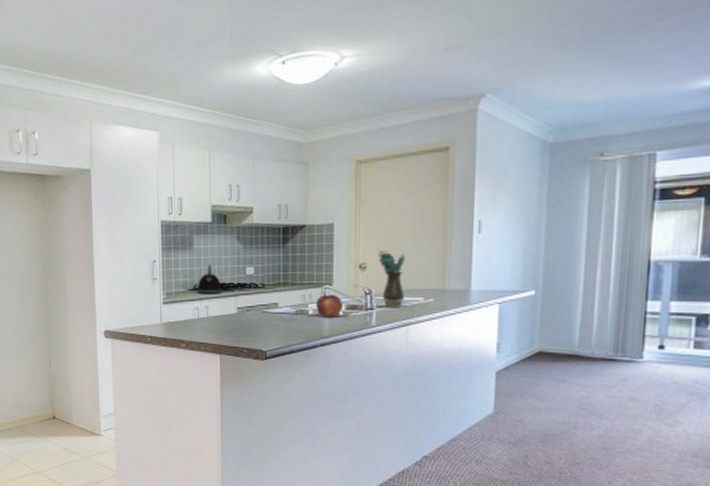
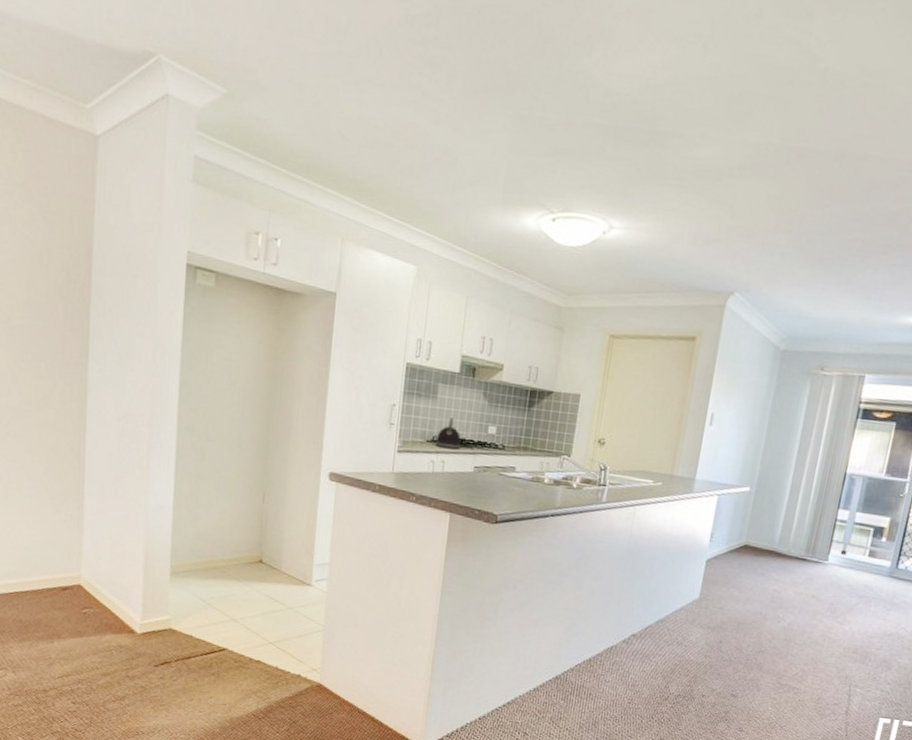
fruit: present [316,294,342,317] -> none [552,464,578,489]
vase: present [378,250,405,308] -> none [615,427,642,488]

